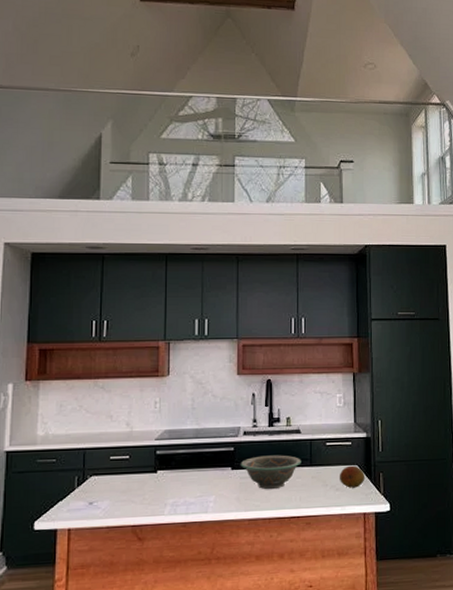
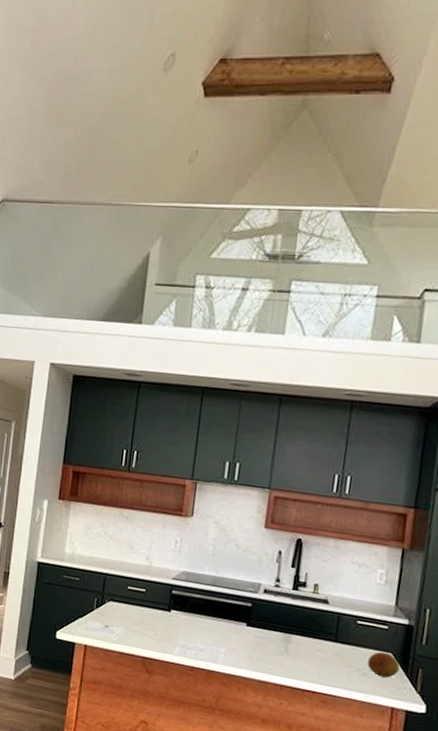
decorative bowl: present [240,455,301,490] -> none [256,618,325,657]

